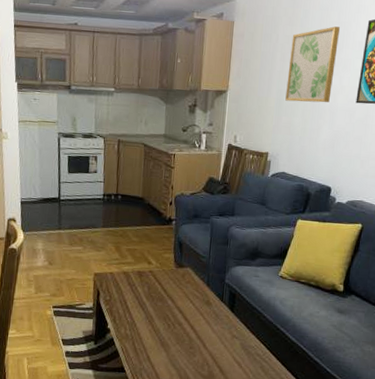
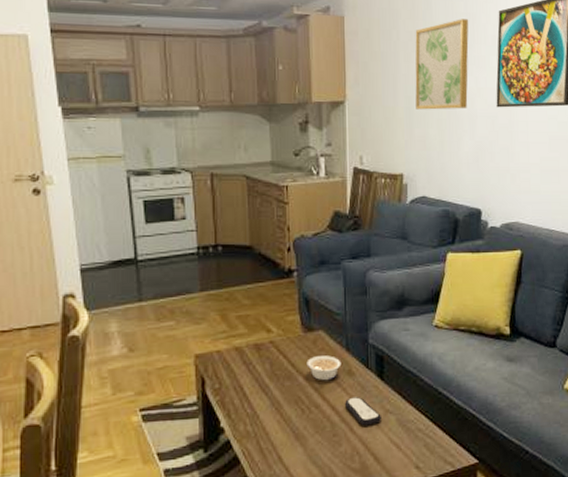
legume: none [175,286,202,307] -> present [306,355,342,381]
remote control: none [201,321,229,345] -> present [345,397,381,426]

